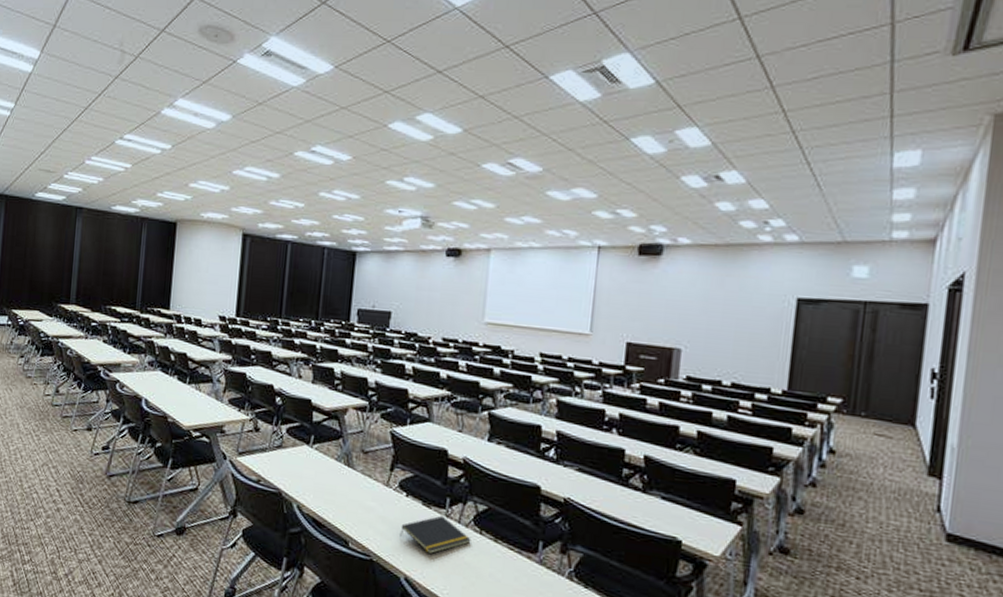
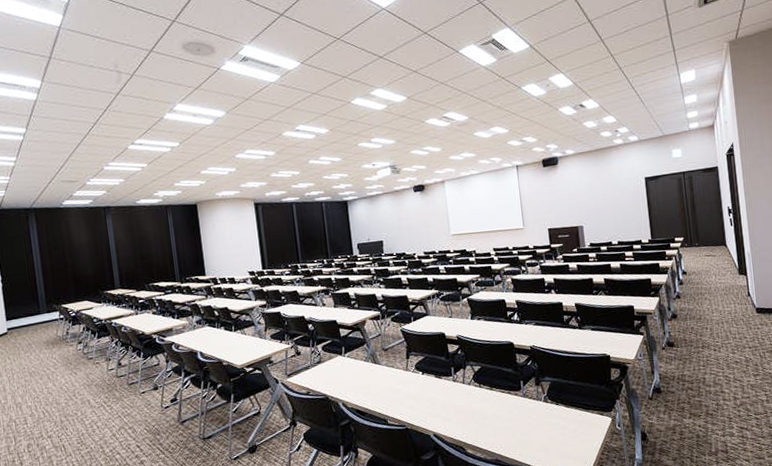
notepad: present [400,515,471,555] -> none [423,381,475,412]

